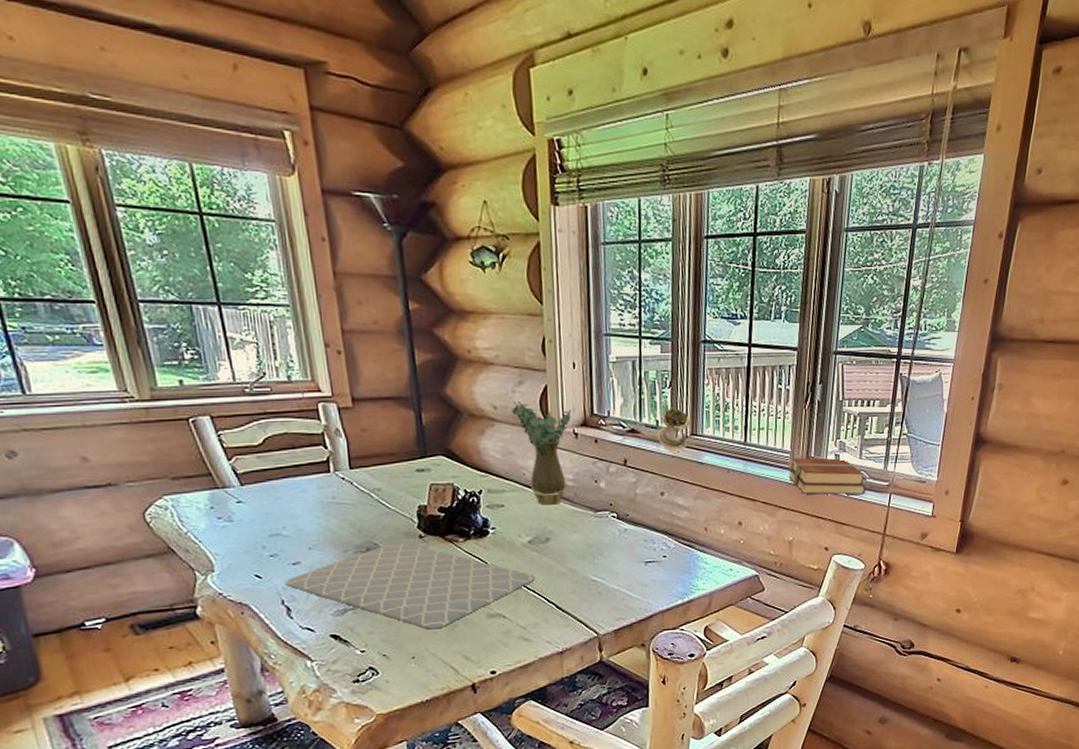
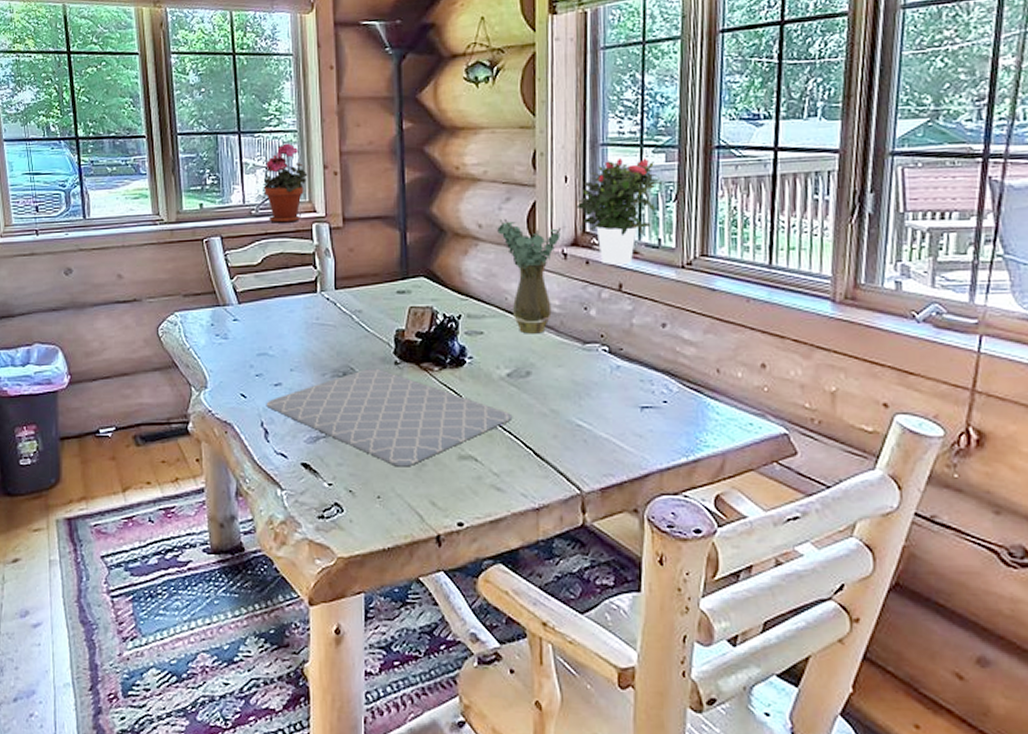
potted plant: none [256,318,308,402] -> present [264,143,308,223]
potted flower: none [584,348,661,443] -> present [576,157,665,265]
succulent plant: present [656,407,691,453] -> none [658,223,701,277]
books: present [788,457,866,496] -> none [828,284,943,336]

